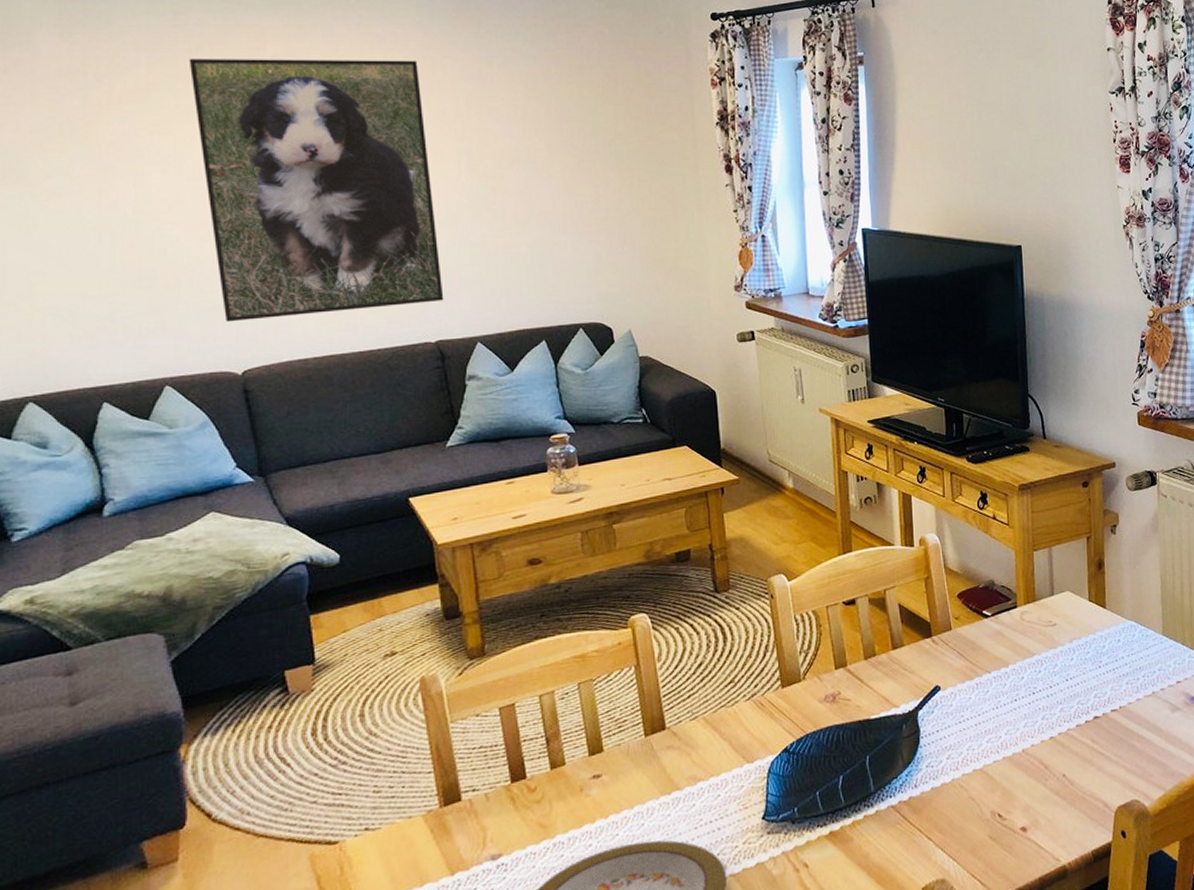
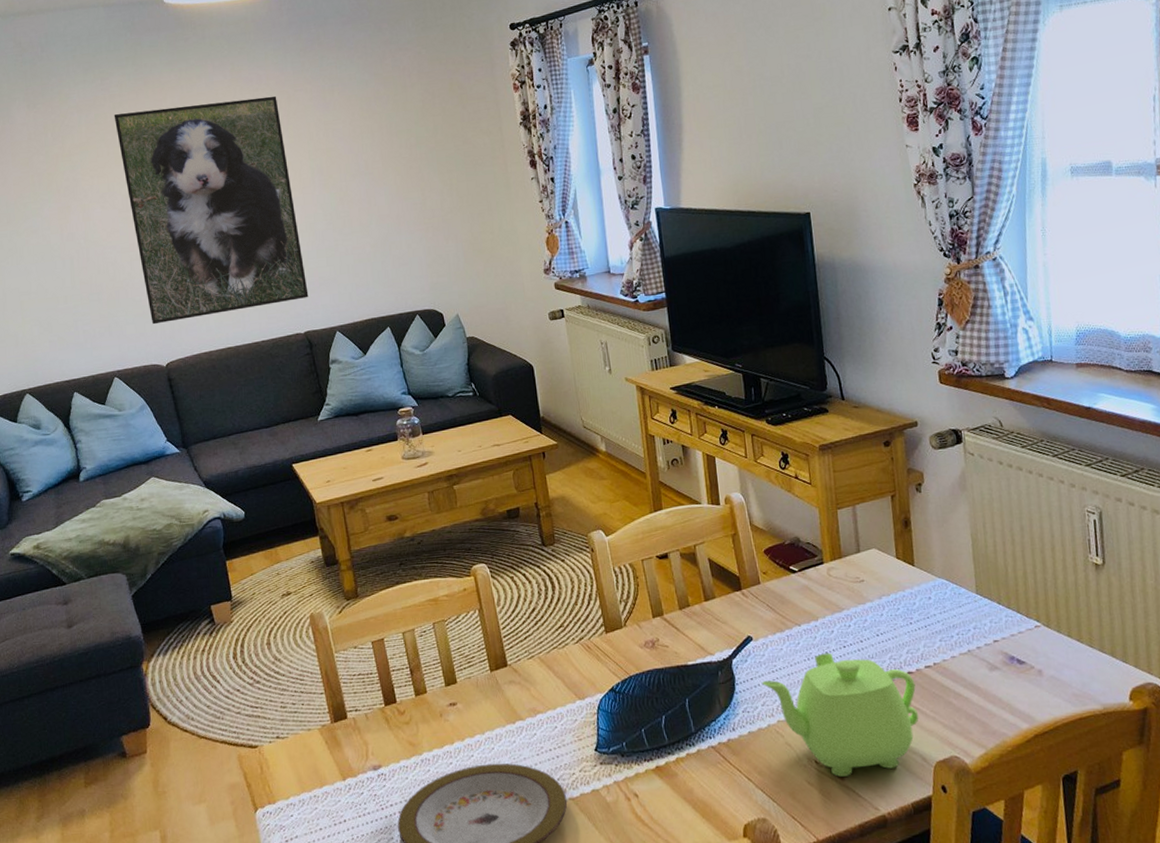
teapot: none [948,700,1103,829] -> present [762,652,919,777]

